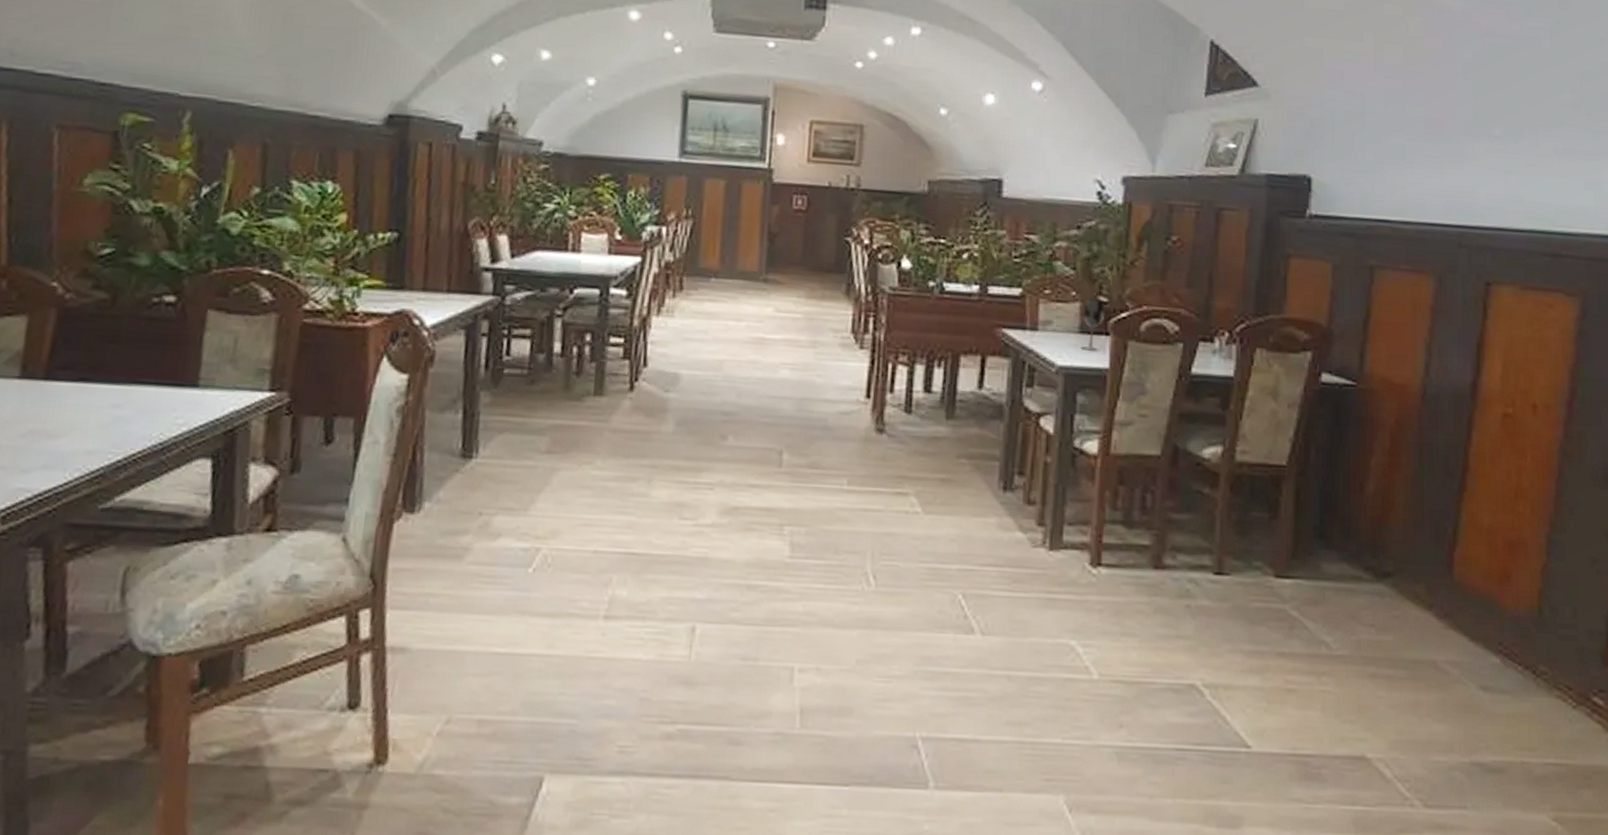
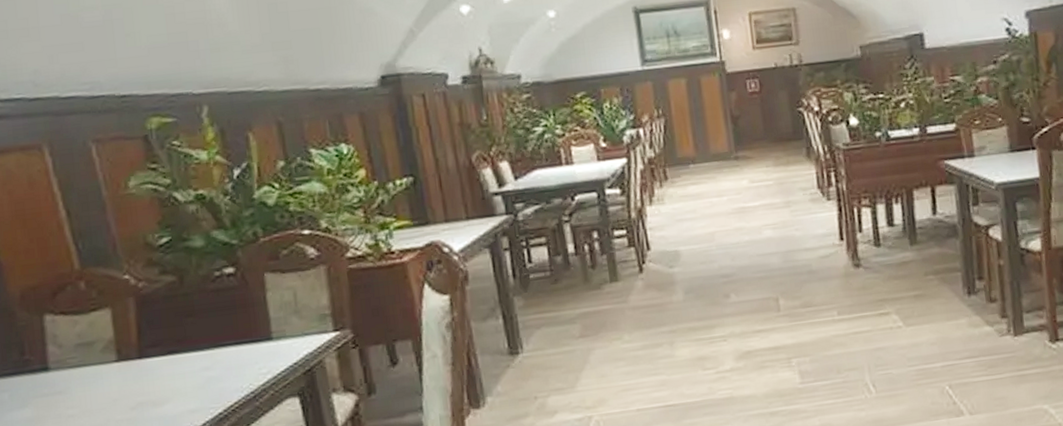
wine glass: present [1080,298,1105,353] -> none [1010,120,1030,167]

